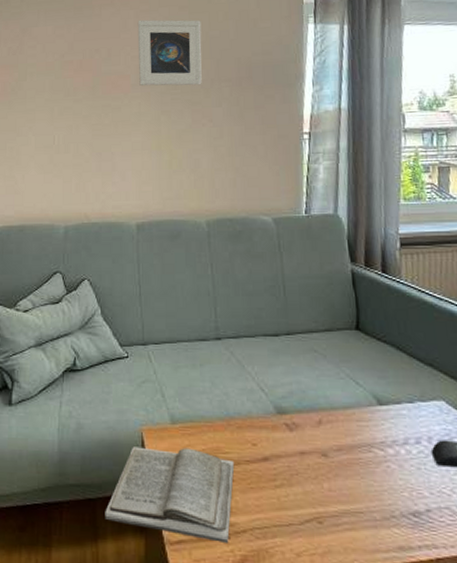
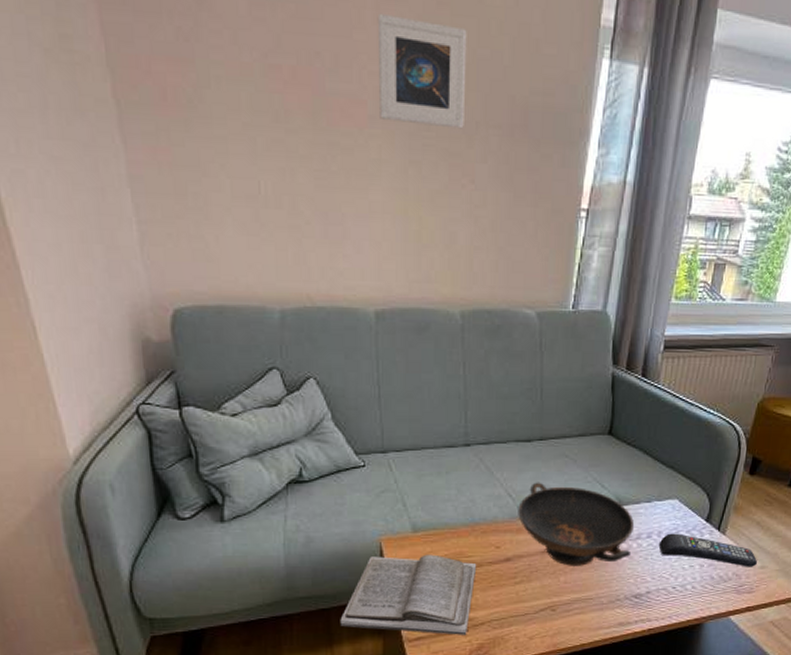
decorative bowl: none [271,377,399,472] -> present [518,482,635,566]

